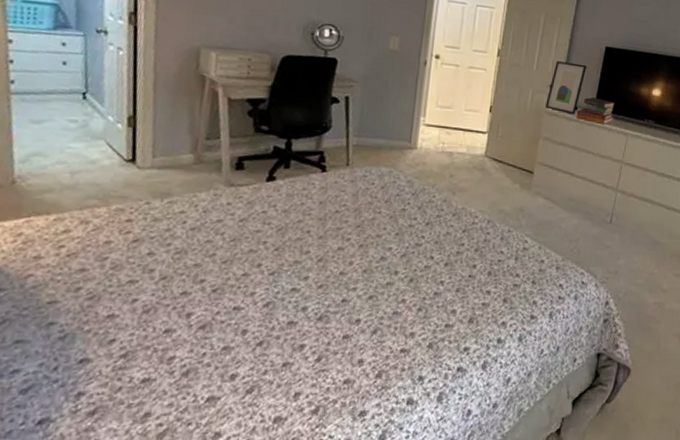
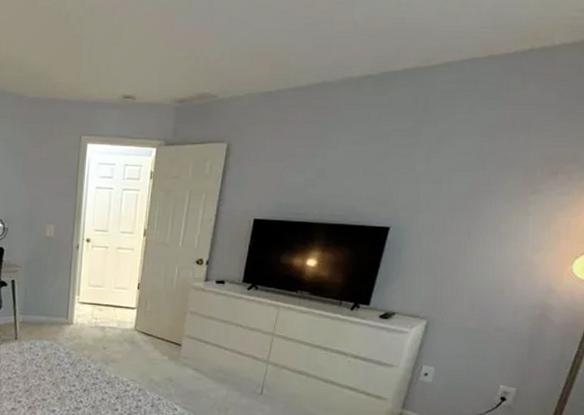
picture frame: present [545,61,588,115] -> none [192,237,235,289]
books: present [576,97,614,125] -> none [223,271,264,298]

